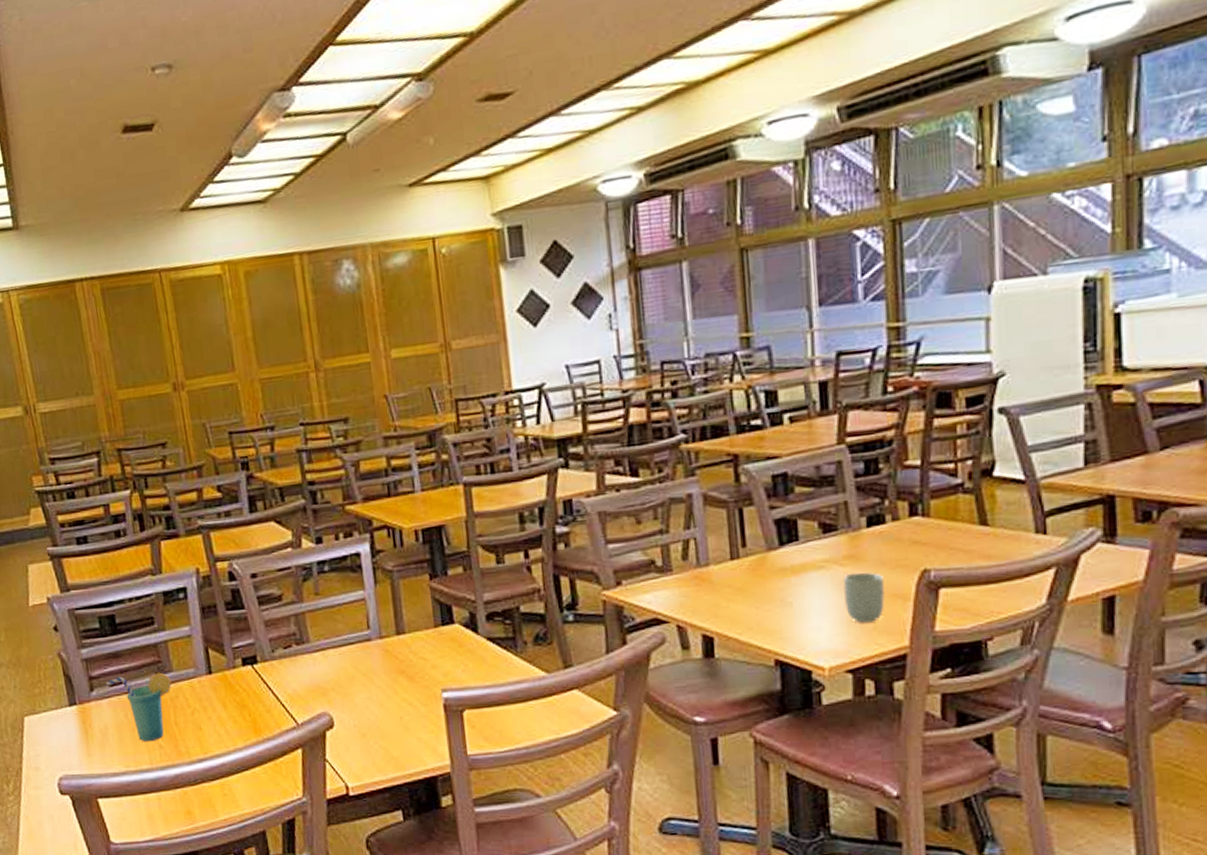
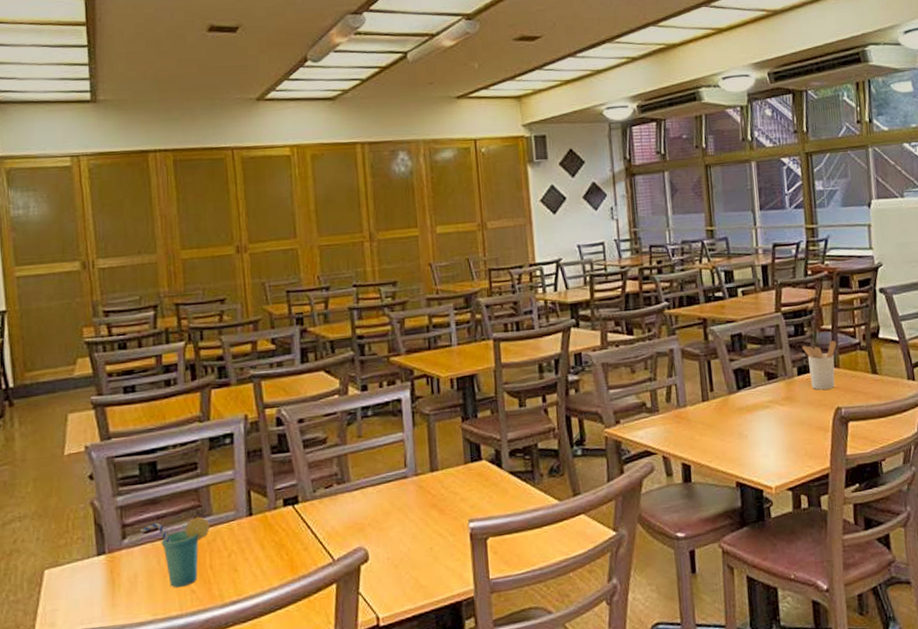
cup: present [843,572,885,623] -> none [783,410,812,450]
utensil holder: none [874,481,927,546] -> present [802,341,837,390]

